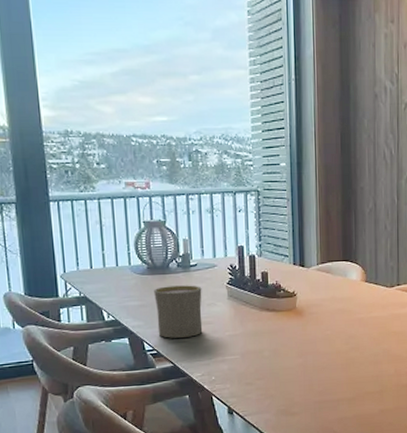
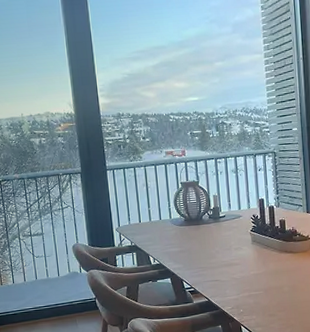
cup: present [154,285,203,338] -> none [190,233,232,278]

